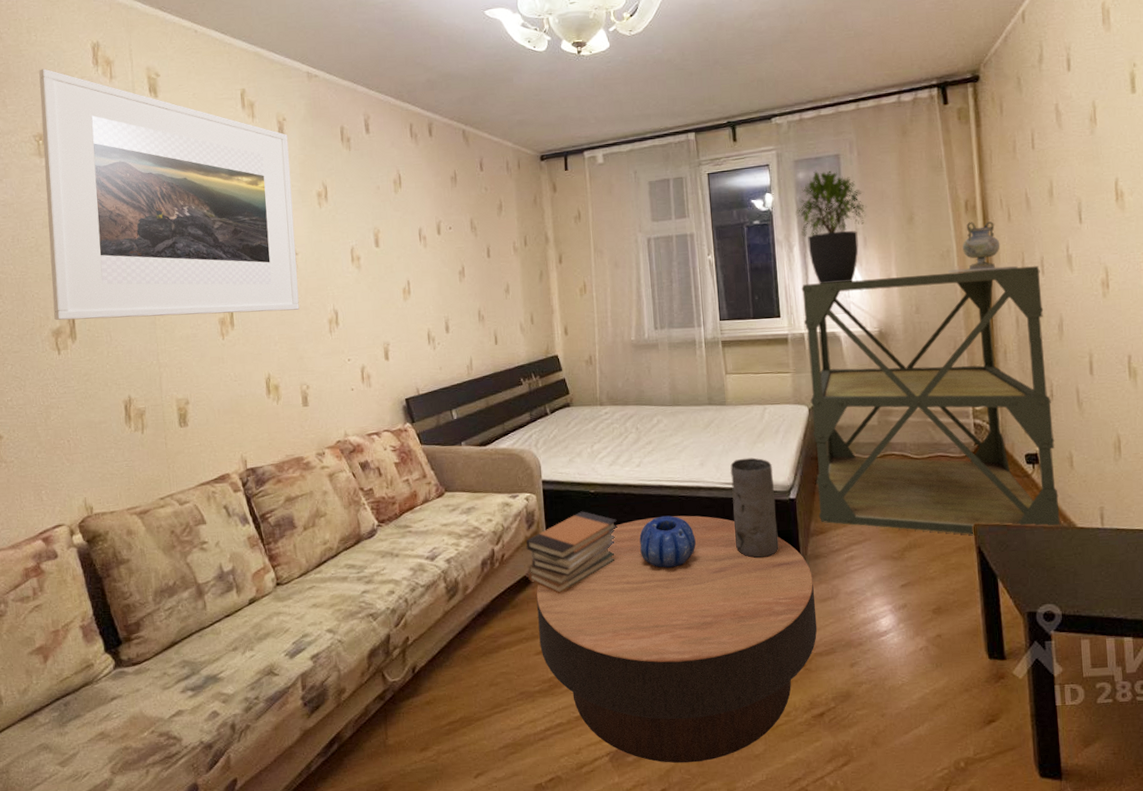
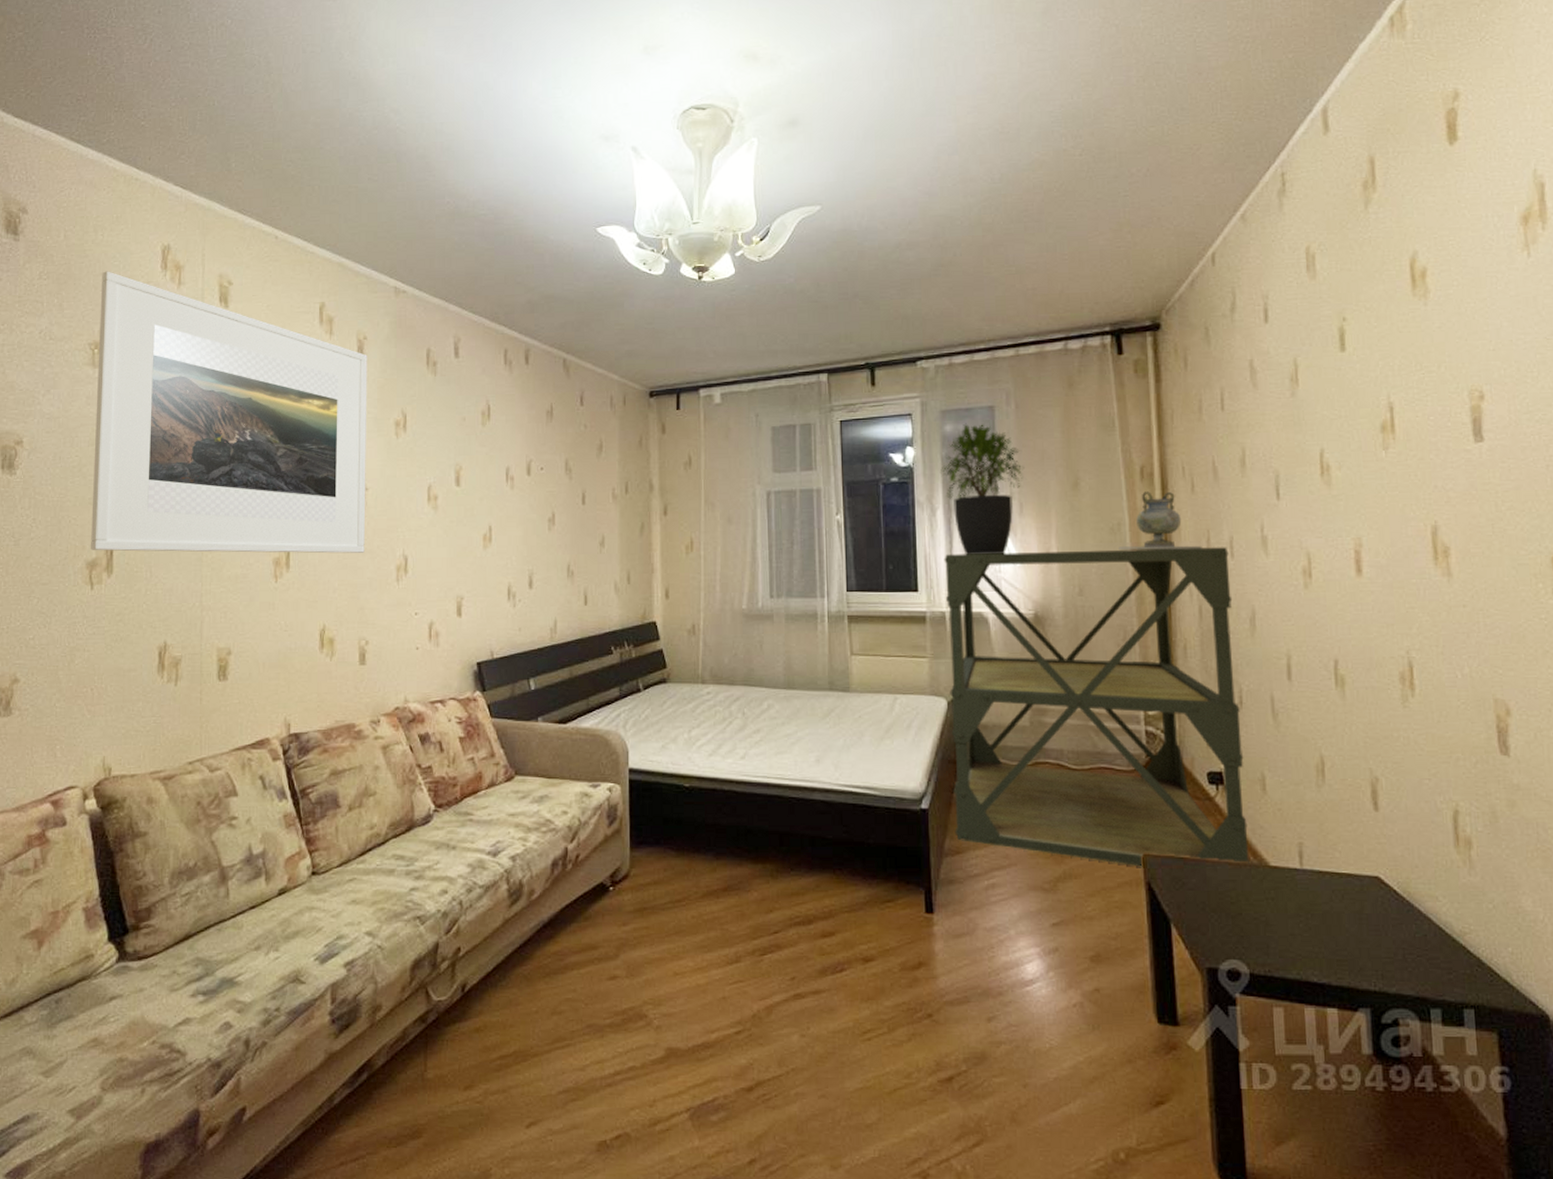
book stack: present [526,511,617,594] -> none [605,808,714,908]
coffee table: present [536,515,817,764] -> none [614,821,949,1129]
decorative bowl: present [639,515,696,568] -> none [740,820,806,883]
vase: present [730,457,779,559] -> none [852,756,906,879]

